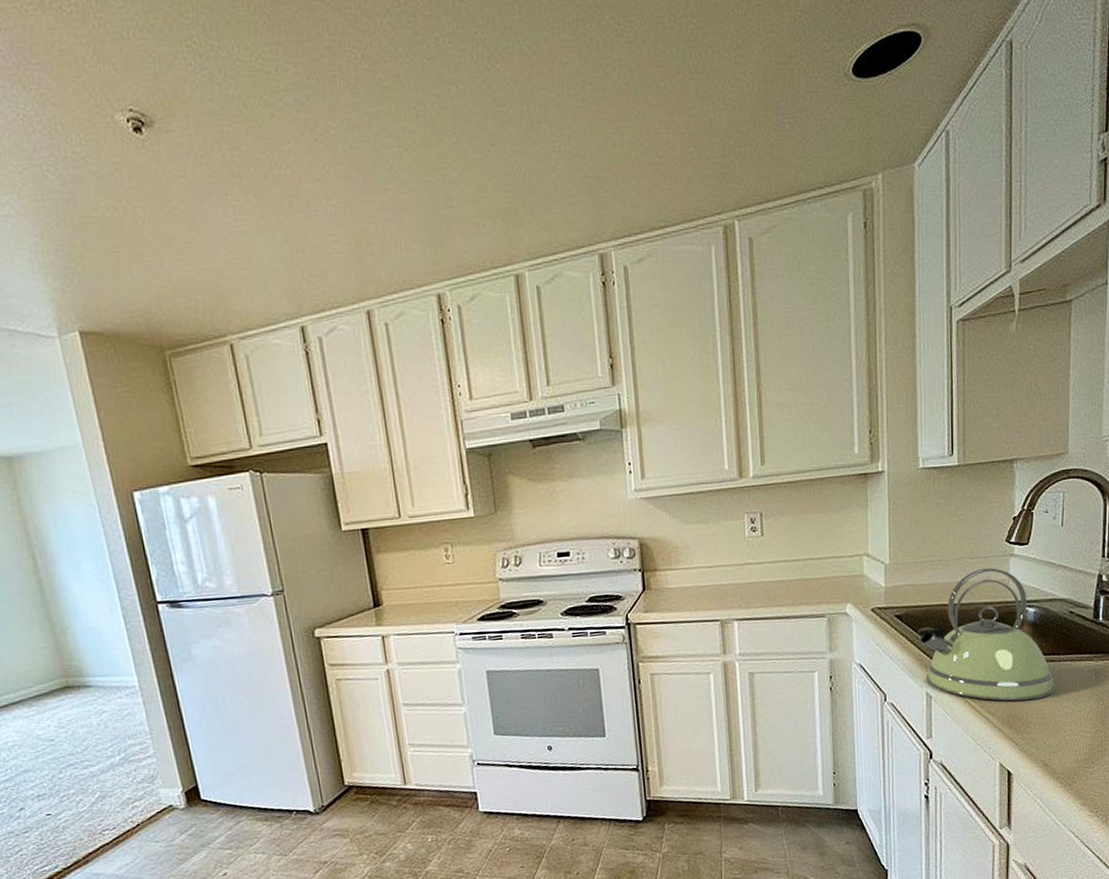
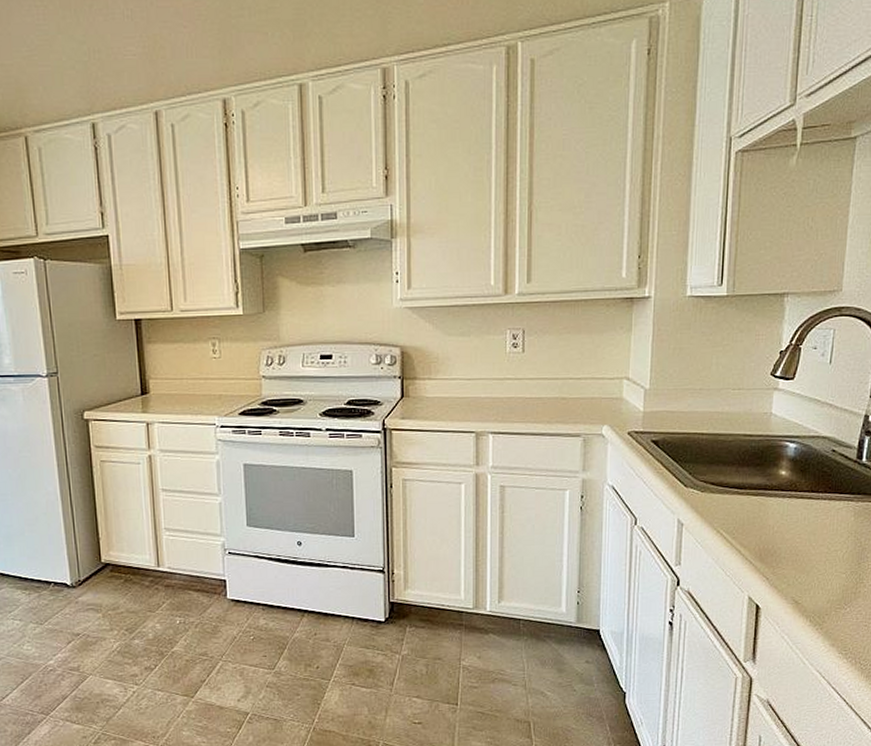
kettle: present [918,567,1055,701] -> none [674,399,812,536]

